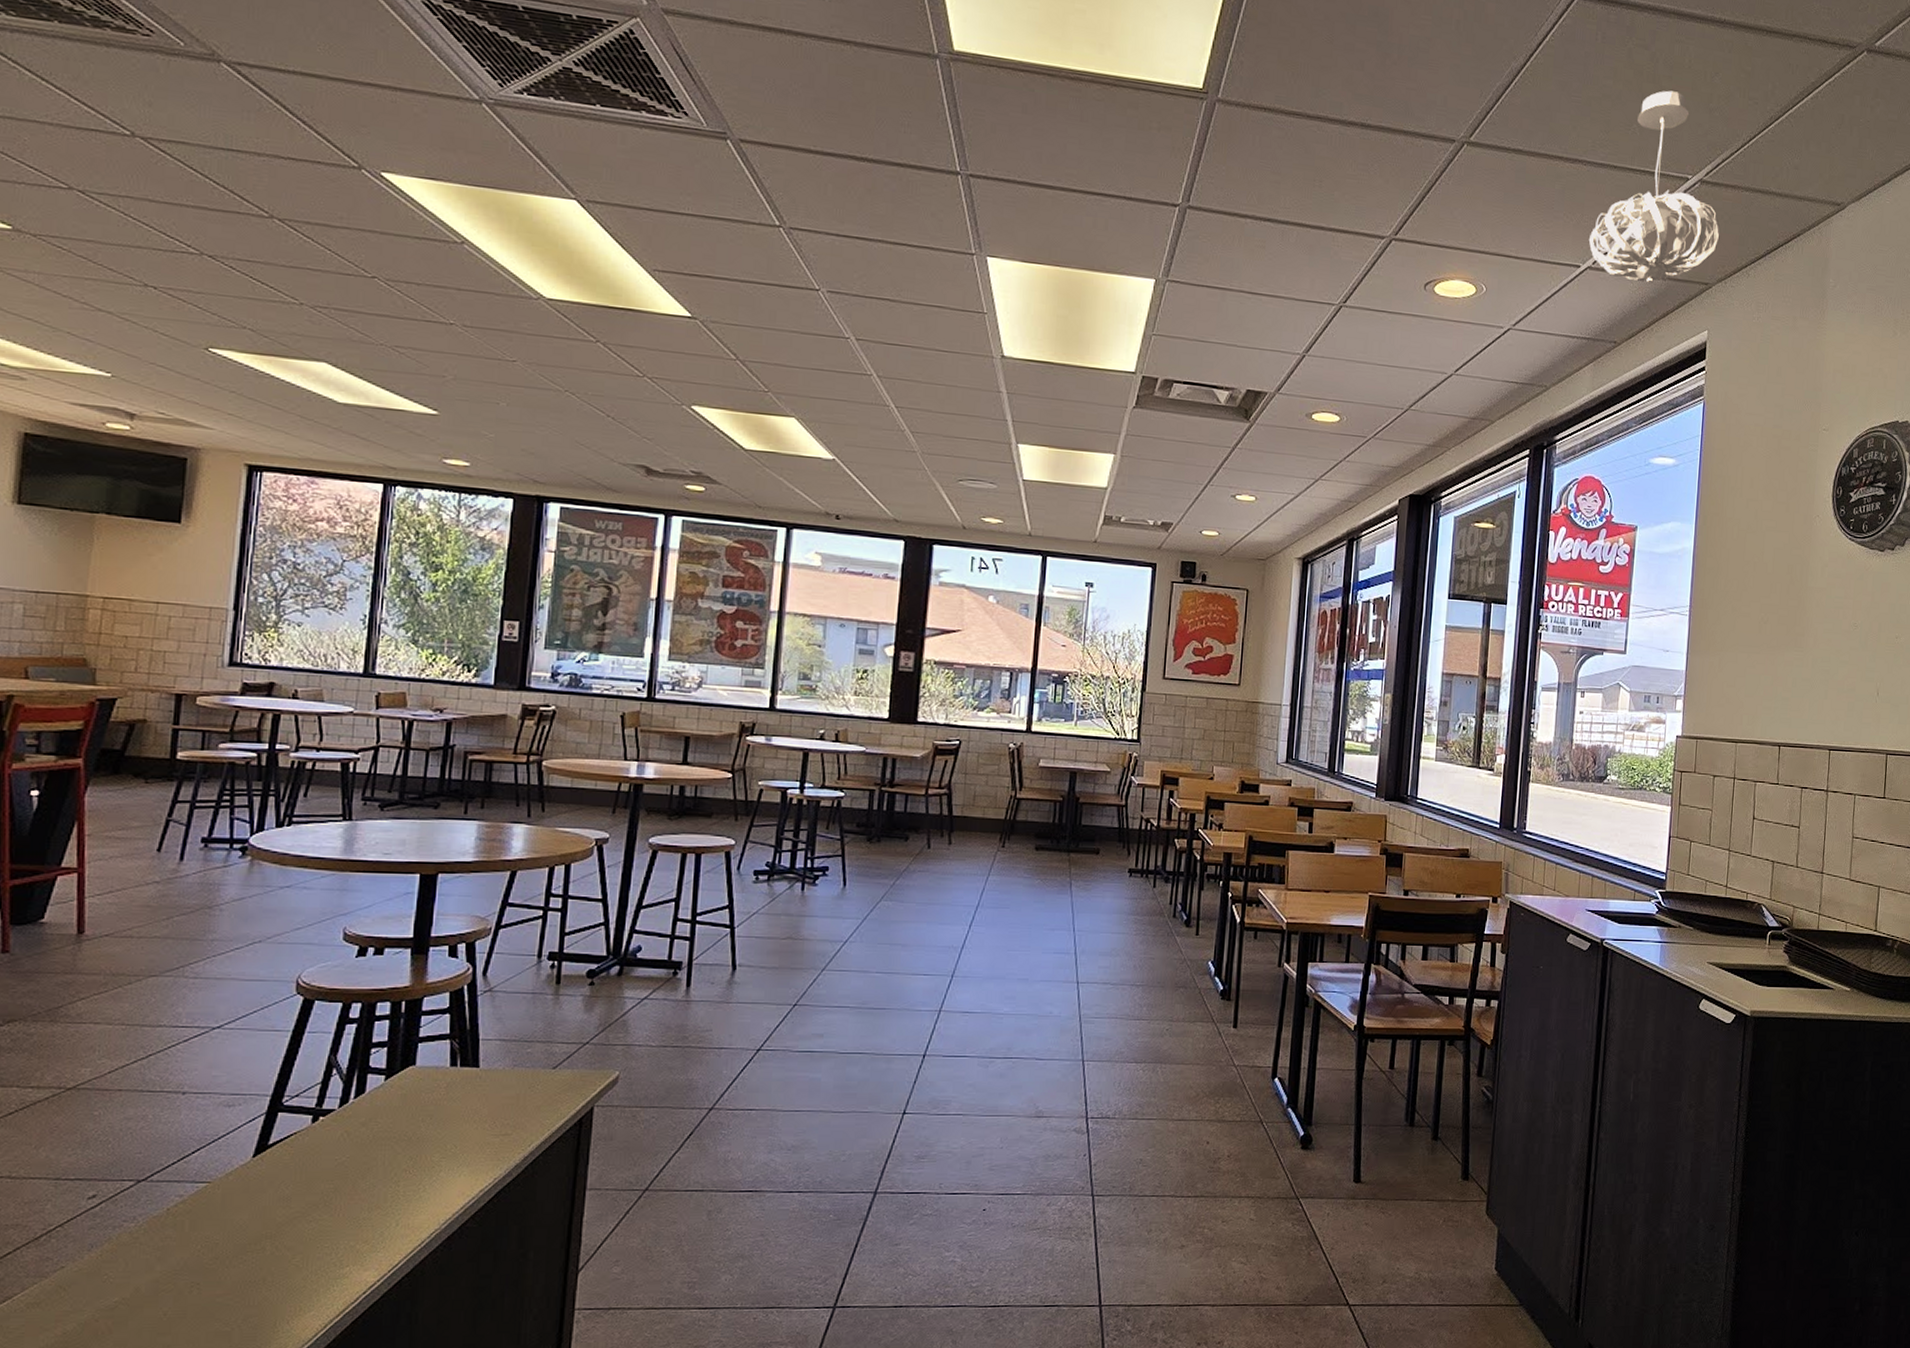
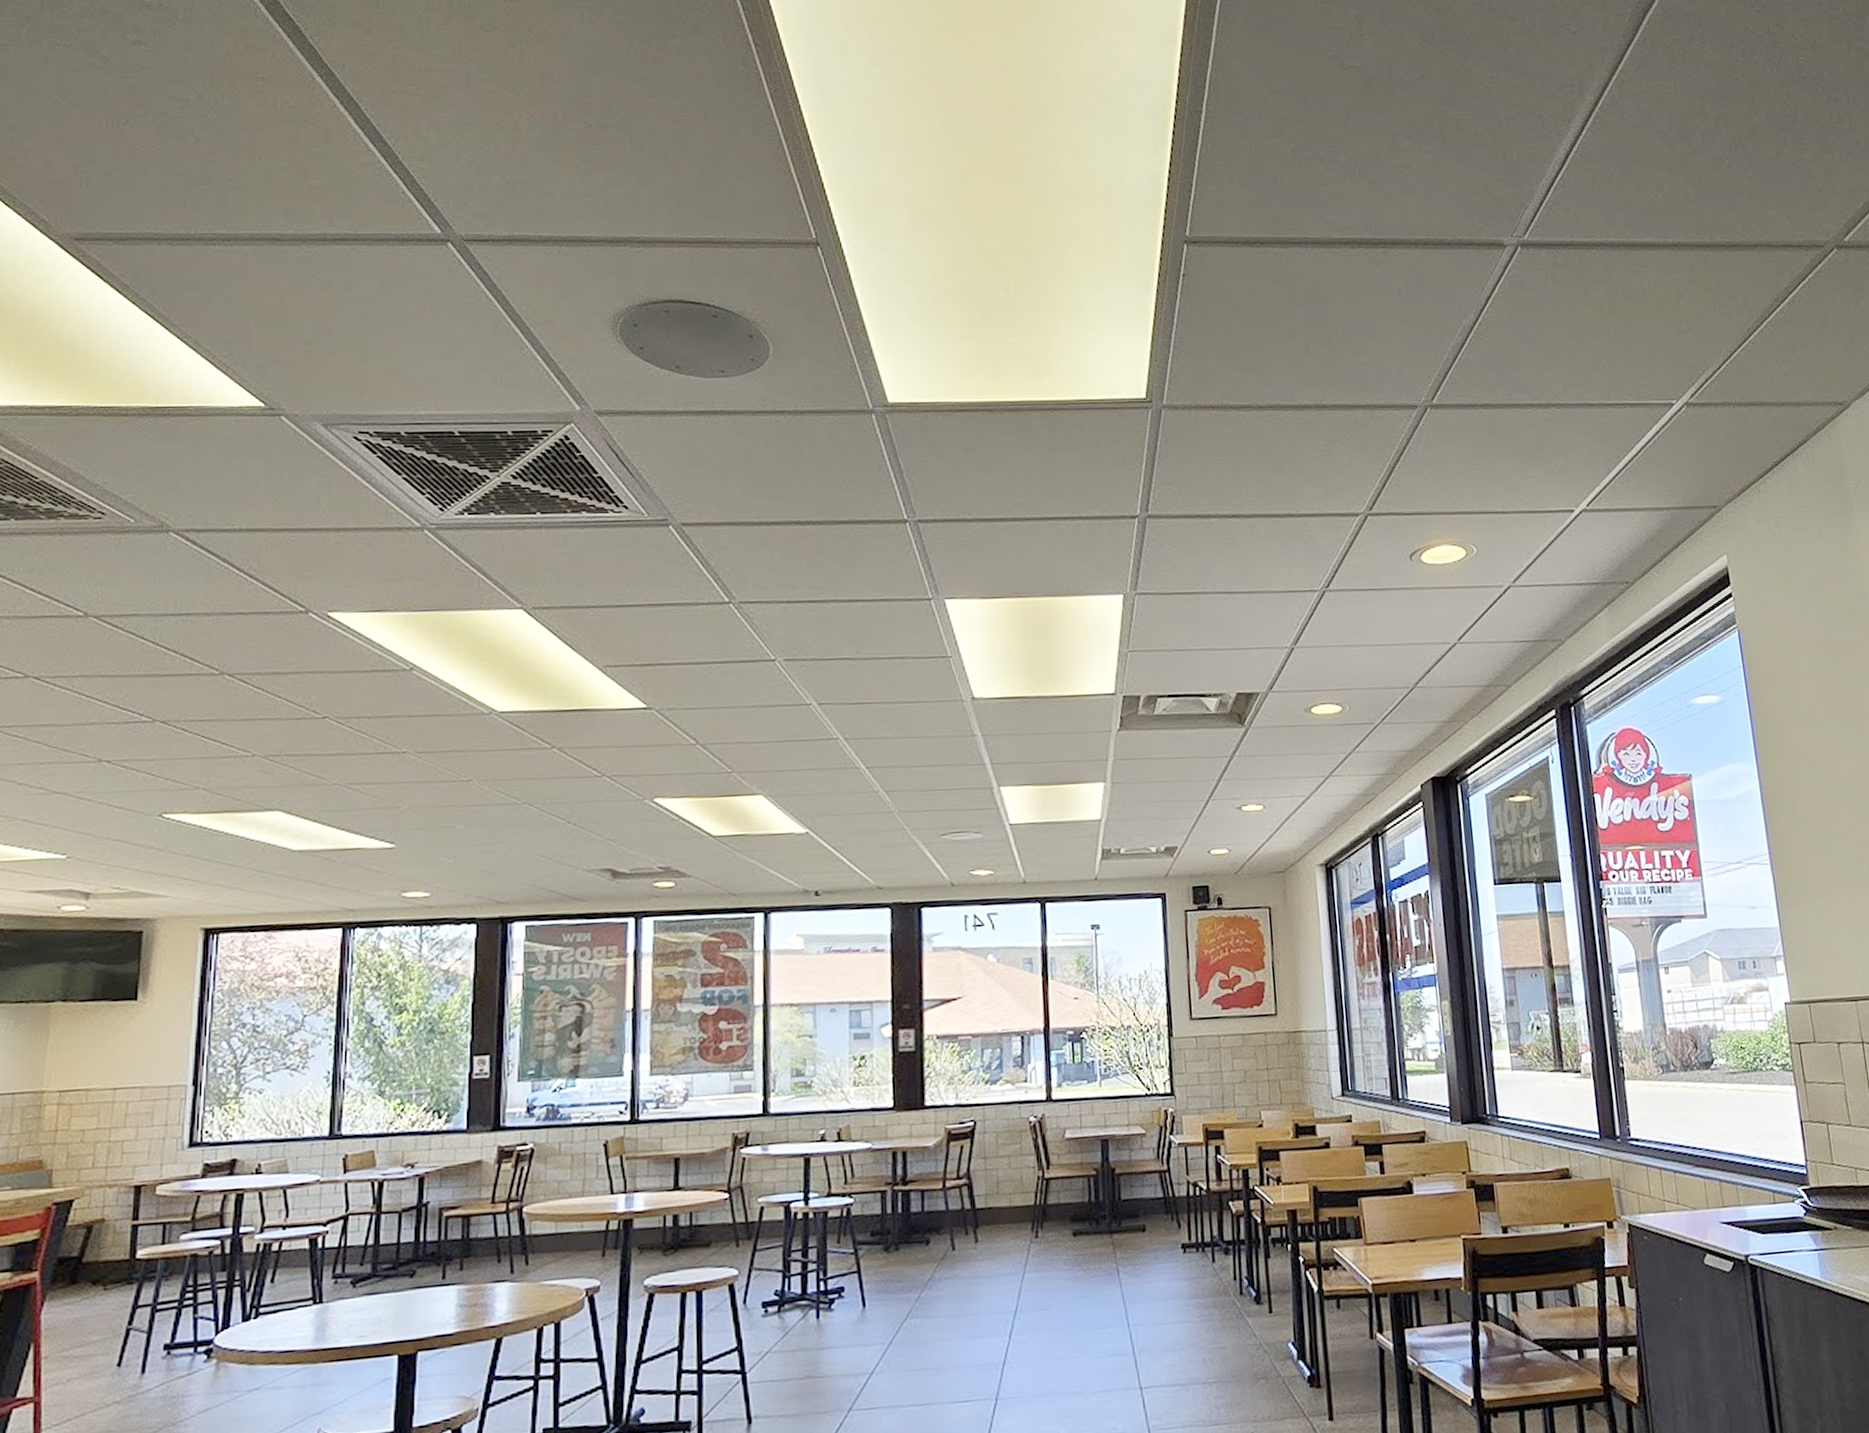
pendant light: present [1588,90,1720,283] -> none [1577,320,1720,516]

